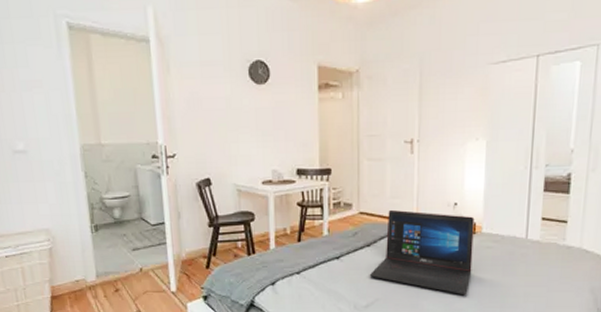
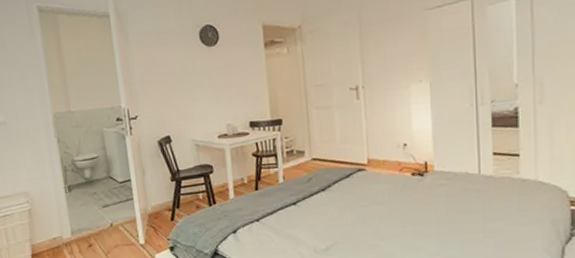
laptop: present [369,209,475,296] -> none [326,154,428,234]

